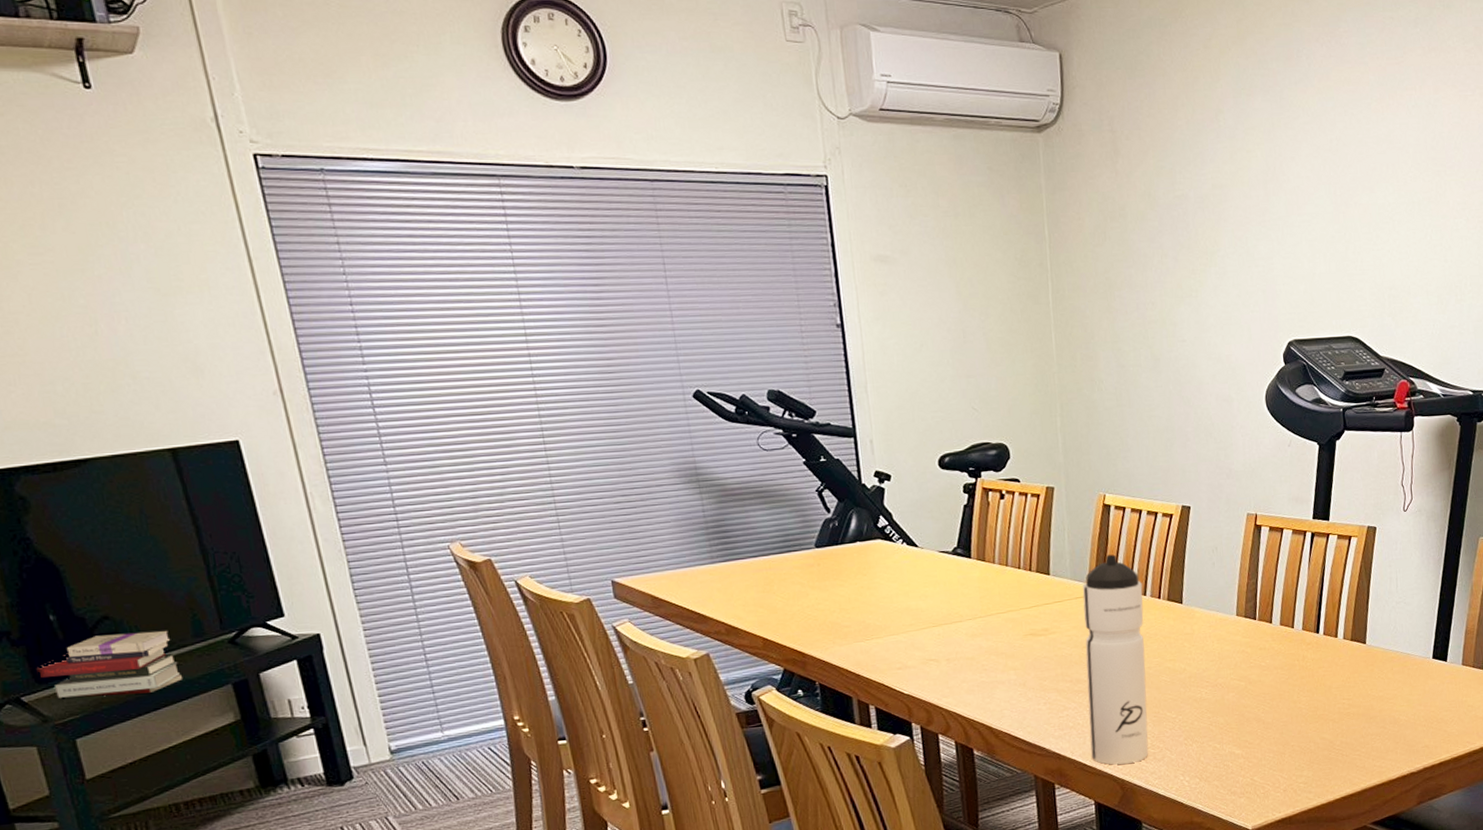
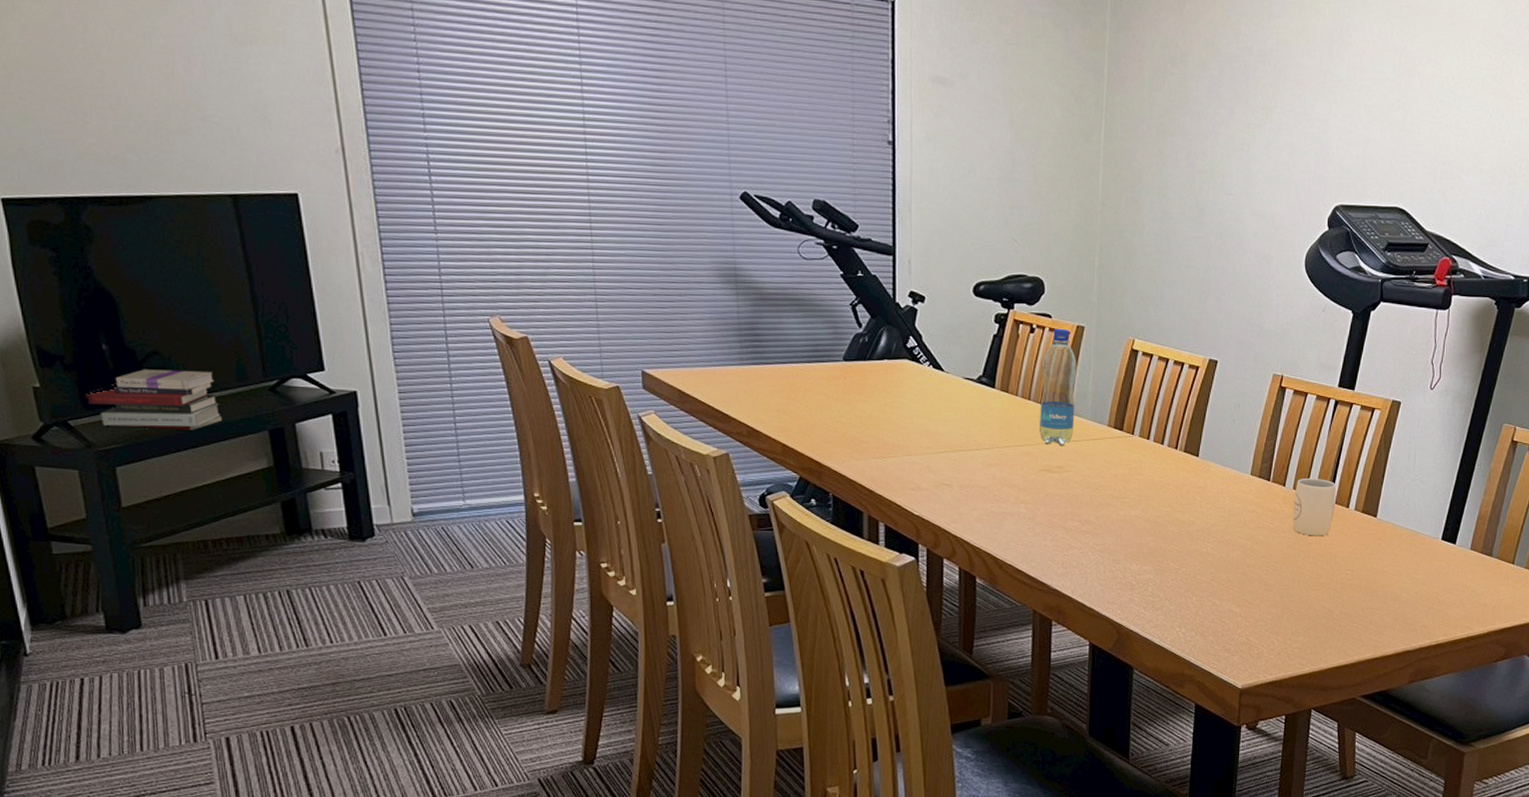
bottle: none [1016,491,1055,609] -> present [1040,328,1077,446]
water bottle: present [1082,554,1149,765] -> none [1090,400,1161,609]
mug: none [1281,611,1324,670] -> present [1292,477,1336,536]

